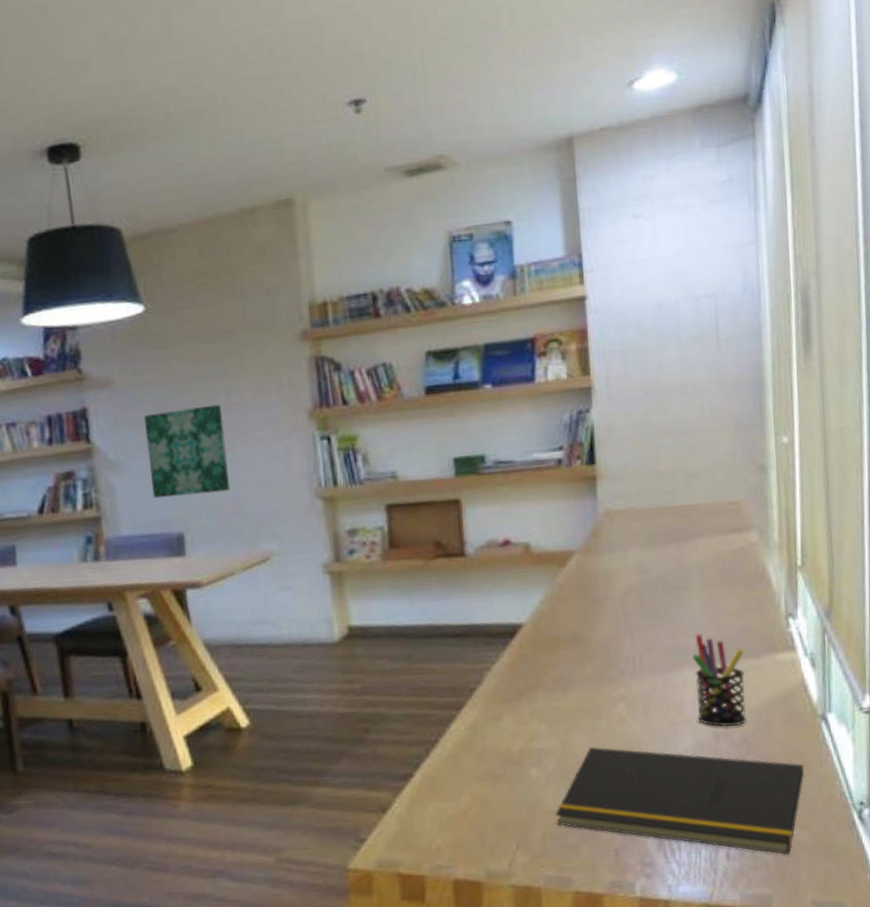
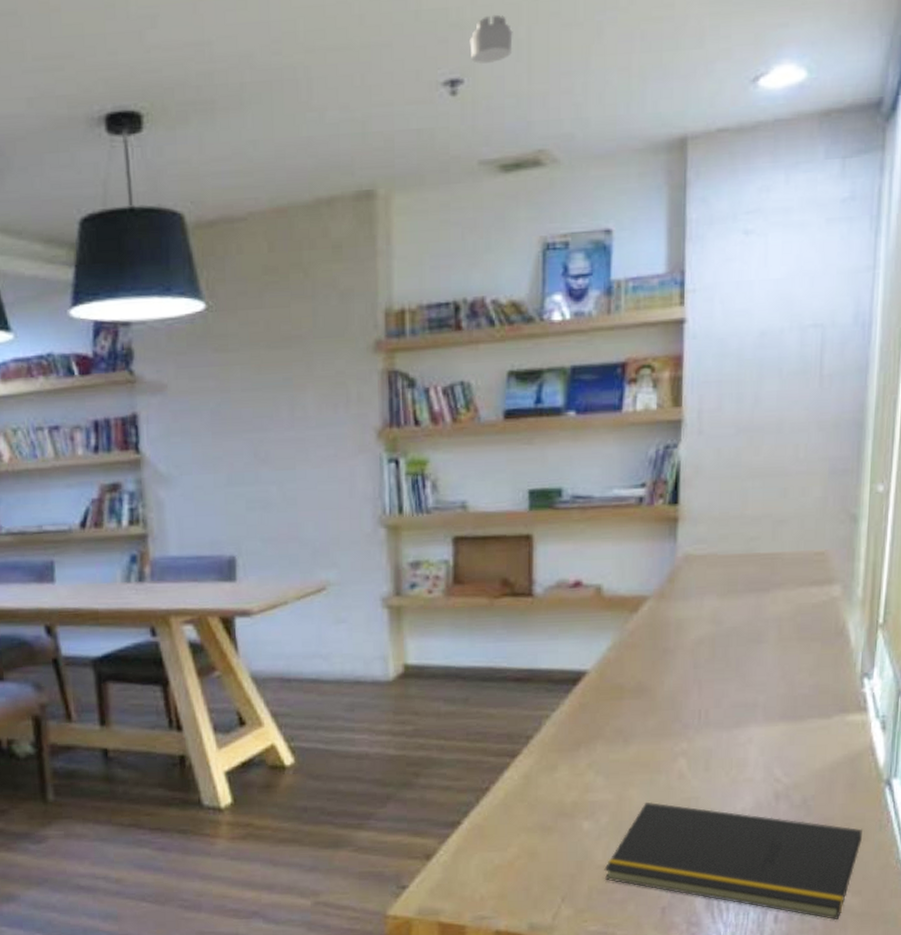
wall art: present [144,404,231,499] -> none [199,417,288,518]
smoke detector: none [369,42,409,85] -> present [469,14,513,64]
pen holder: present [692,634,747,727] -> none [758,690,814,787]

